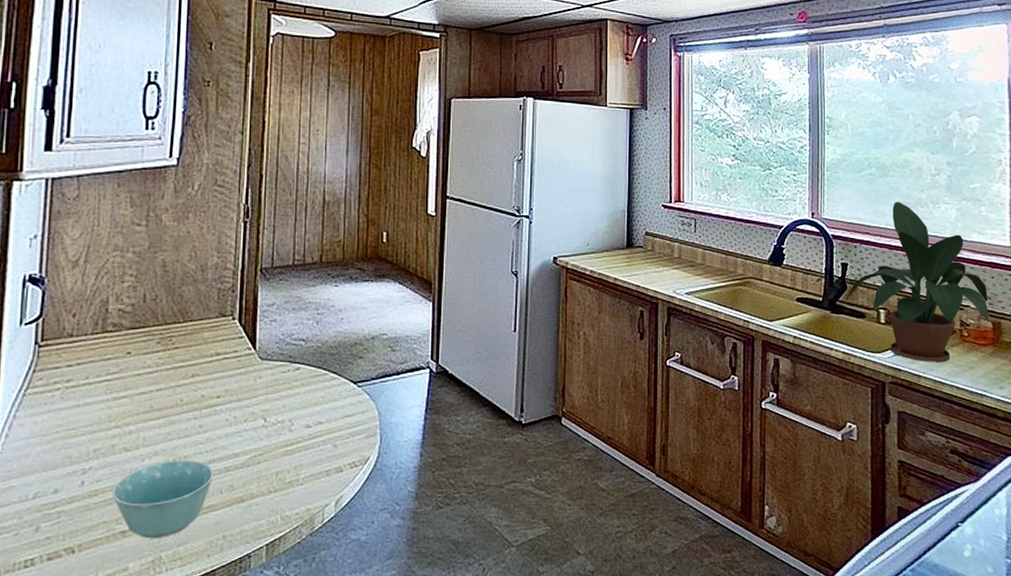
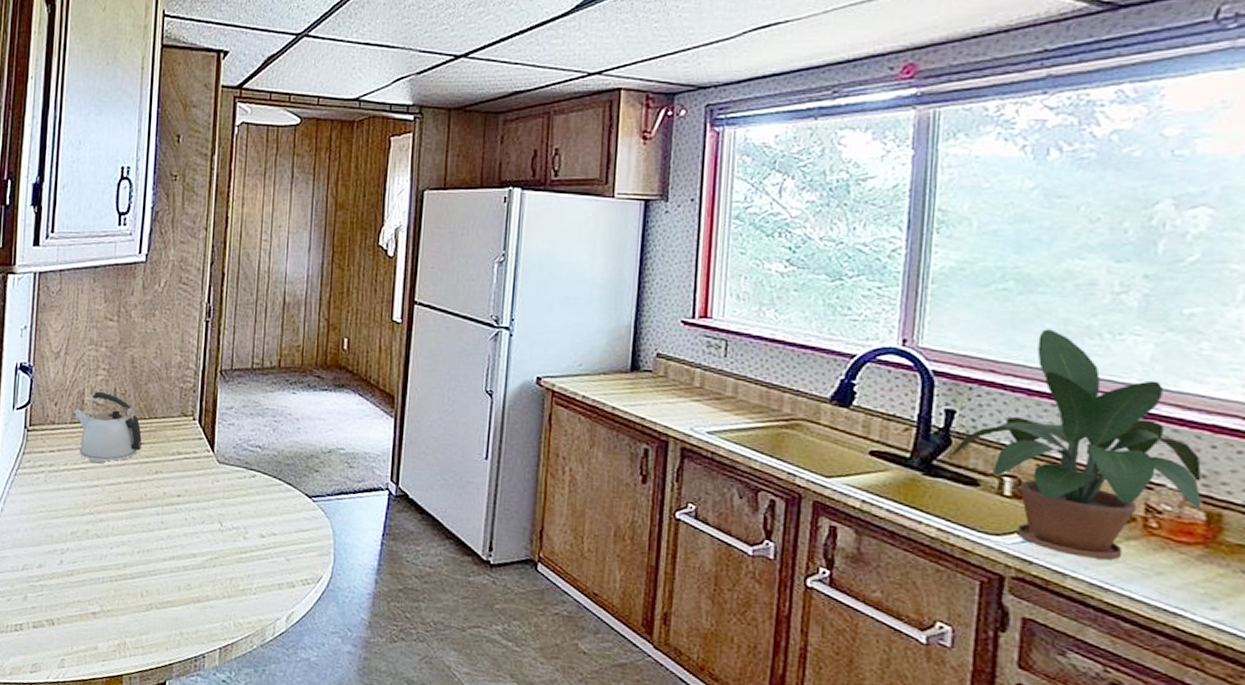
kettle: none [95,298,176,374] -> present [73,391,142,464]
bowl: present [112,460,214,539] -> none [85,552,173,625]

